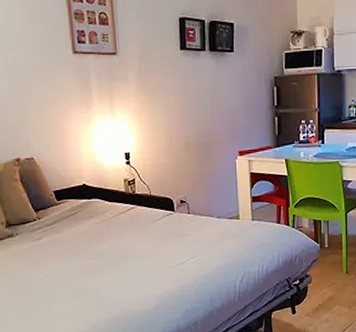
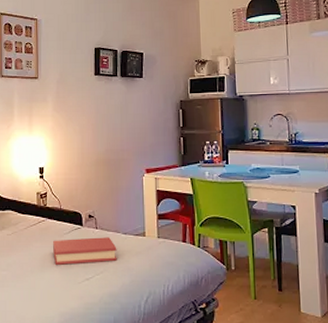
hardback book: none [144,221,211,251] -> present [53,237,117,265]

